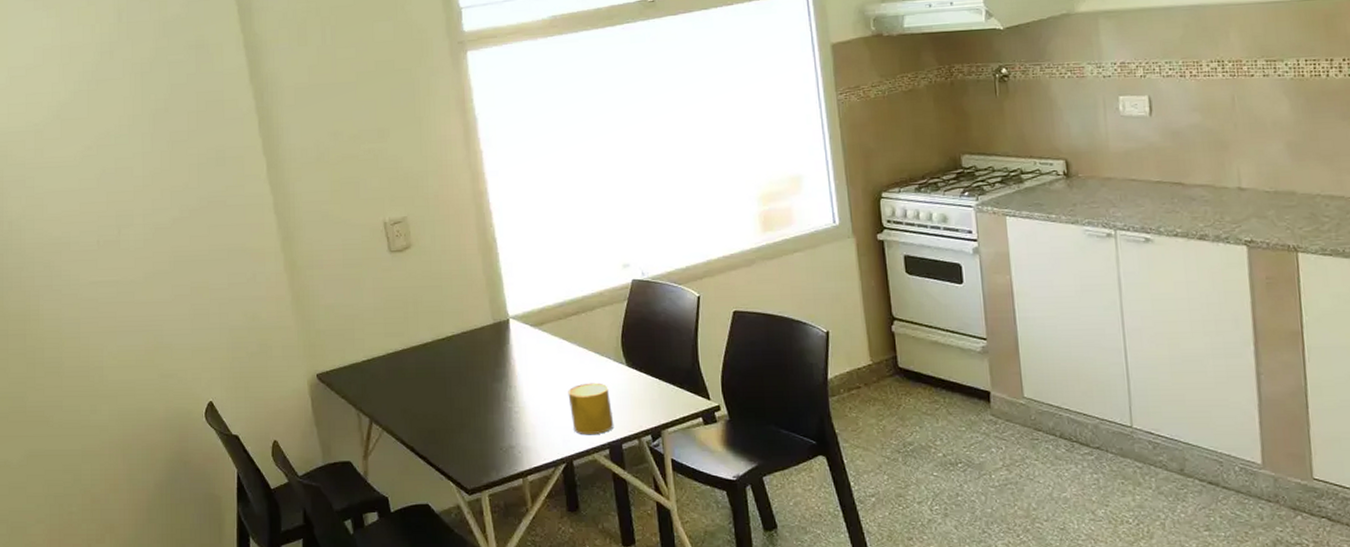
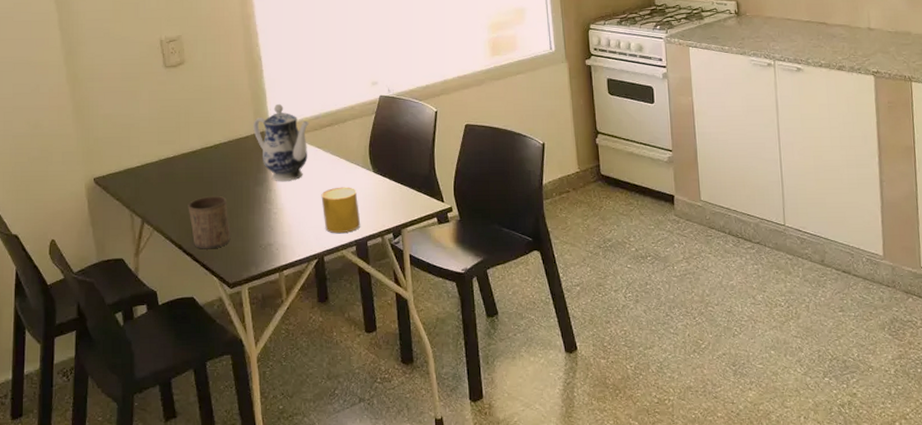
cup: none [419,393,468,452] -> present [188,196,231,249]
teapot: none [489,290,552,377] -> present [253,103,309,181]

